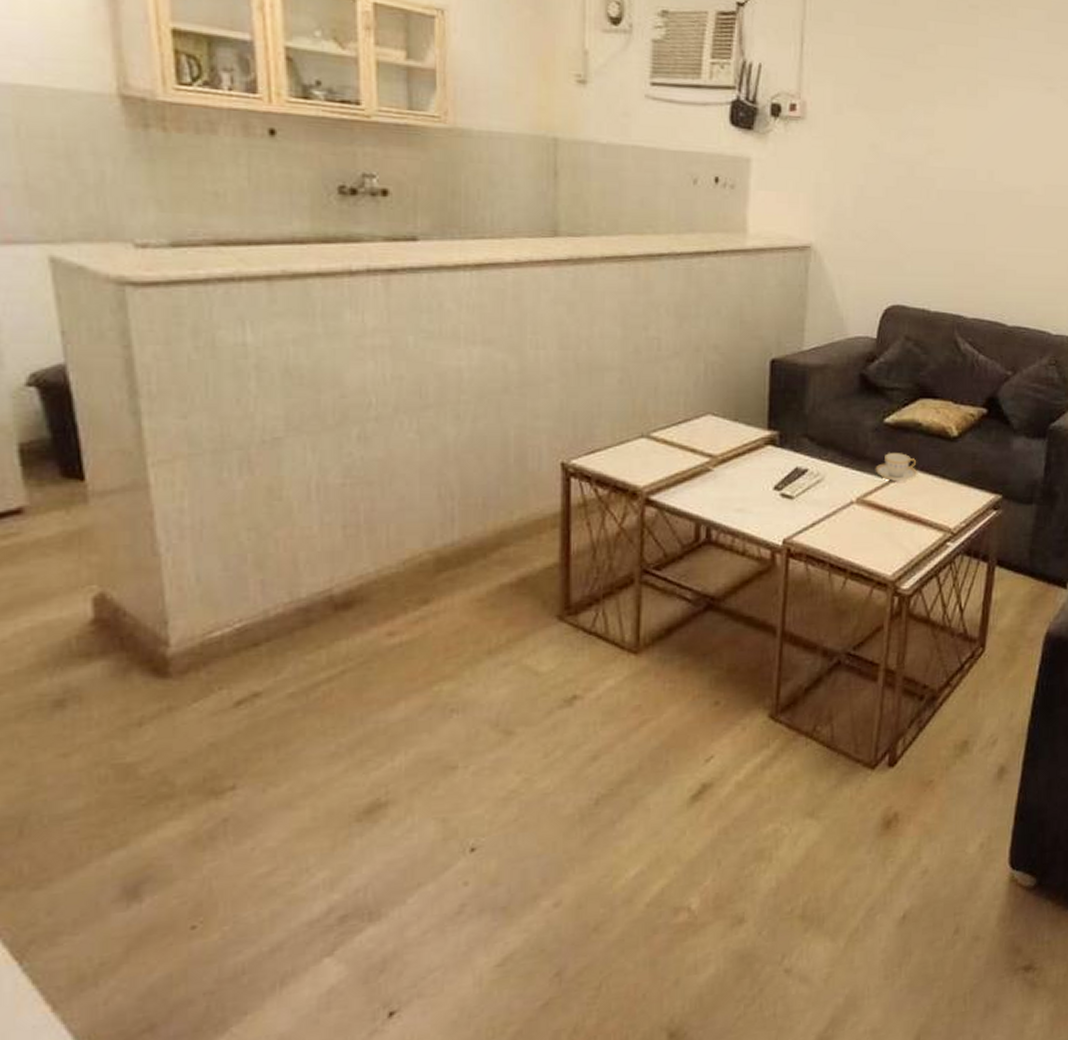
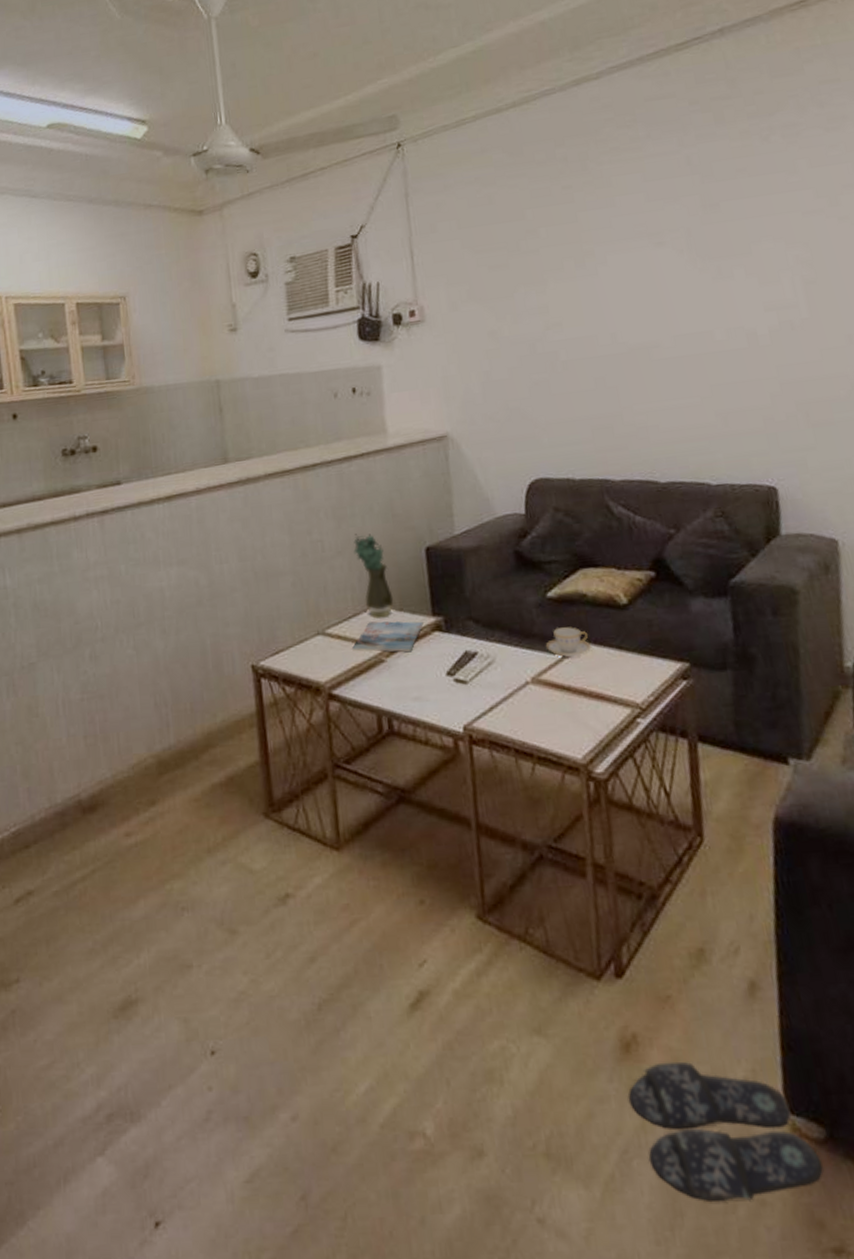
magazine: none [678,429,757,464] -> present [352,621,424,653]
vase: none [693,336,730,428] -> present [353,534,394,620]
slippers: none [881,833,1028,942] -> present [628,1061,823,1201]

